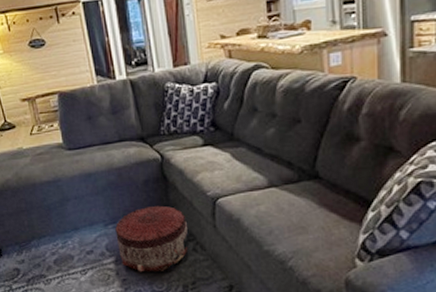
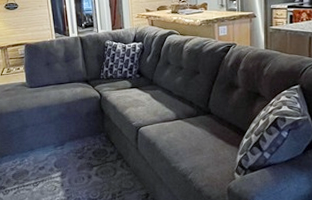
pouf: present [115,205,189,272] -> none [63,132,118,184]

